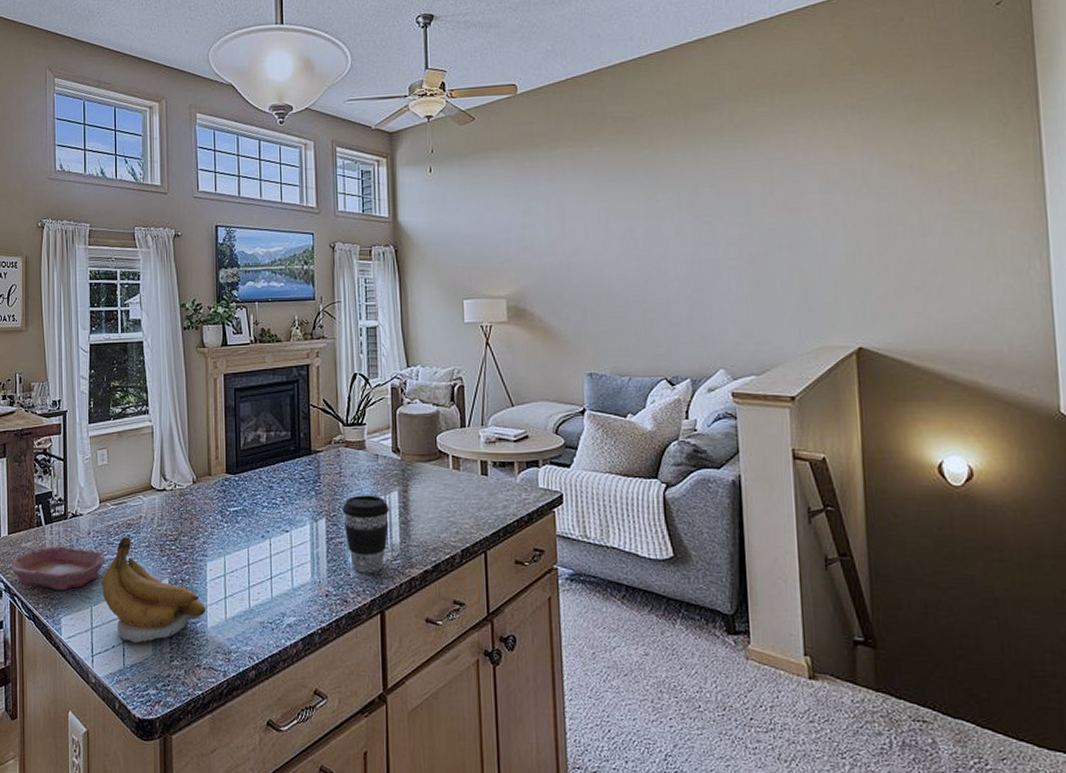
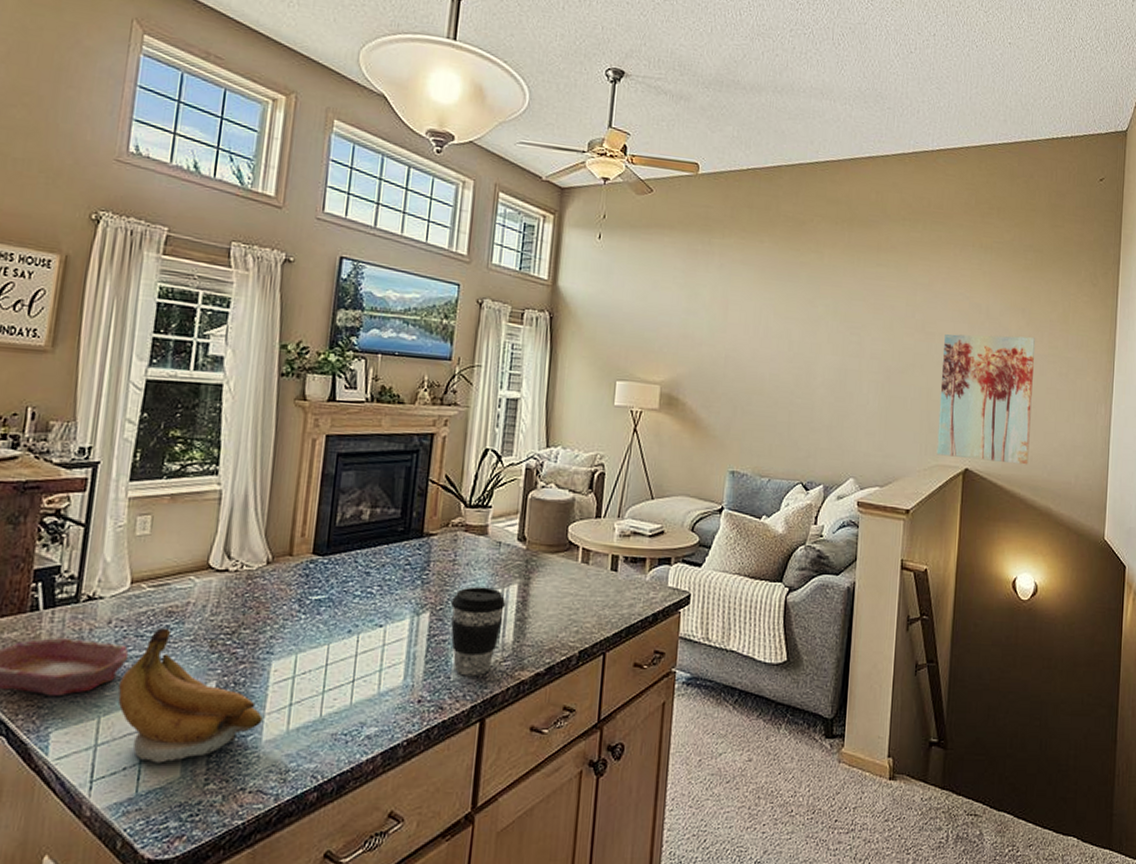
wall art: none [813,194,941,337] -> present [936,334,1036,465]

